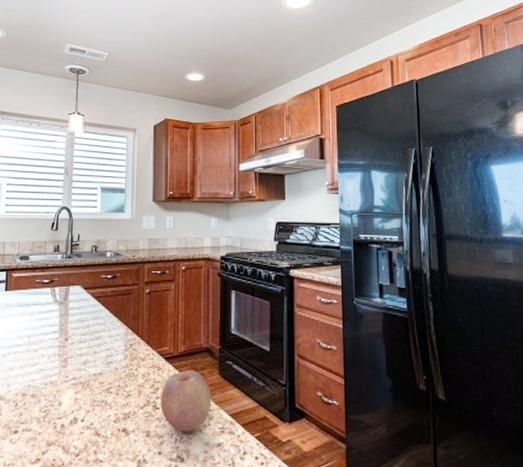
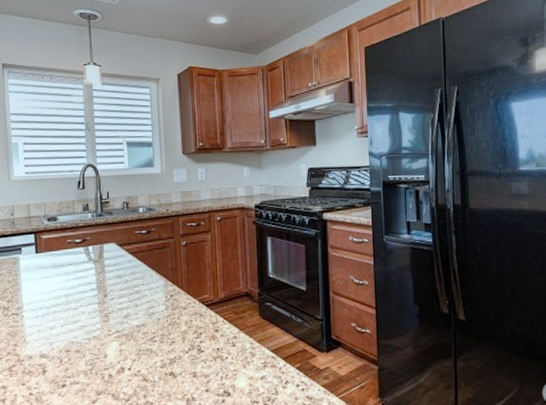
fruit: present [160,370,212,433] -> none [204,314,254,370]

